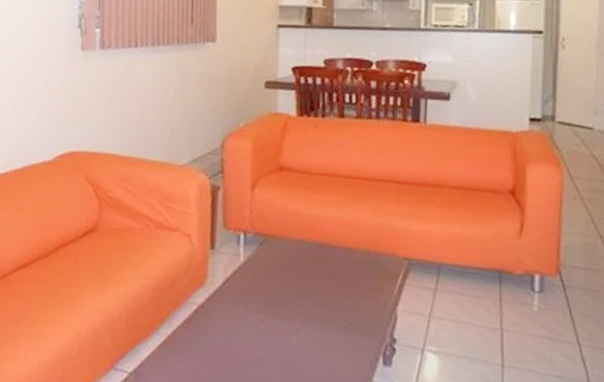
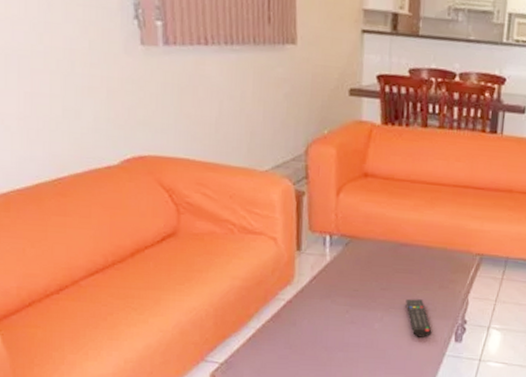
remote control: none [325,308,356,358] -> present [406,299,432,338]

